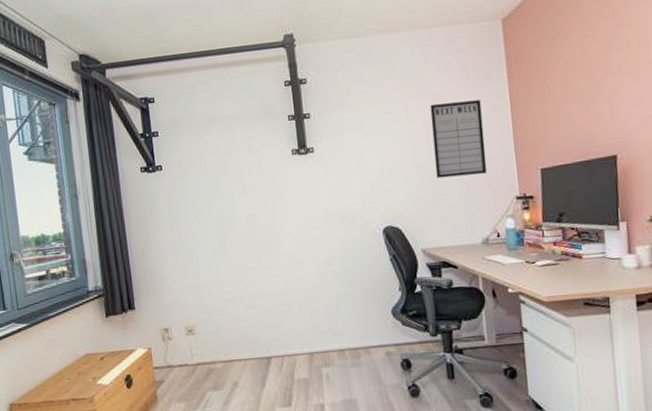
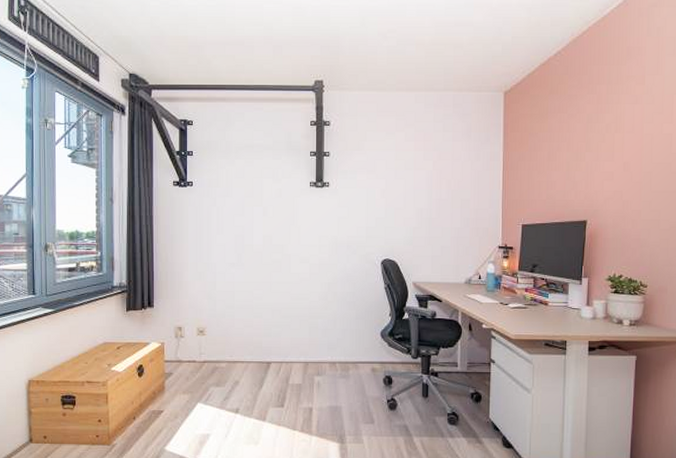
writing board: present [430,100,487,178] -> none [433,157,478,223]

